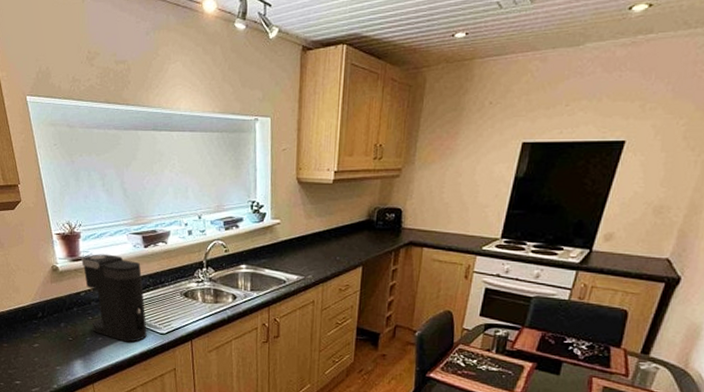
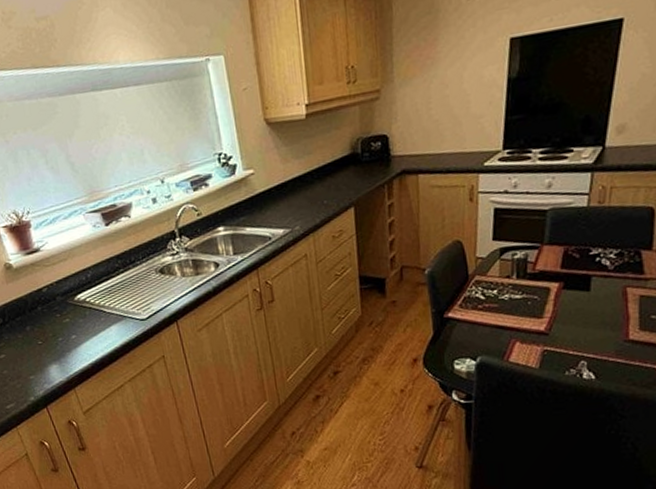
coffee maker: present [81,254,147,343] -> none [36,239,126,336]

